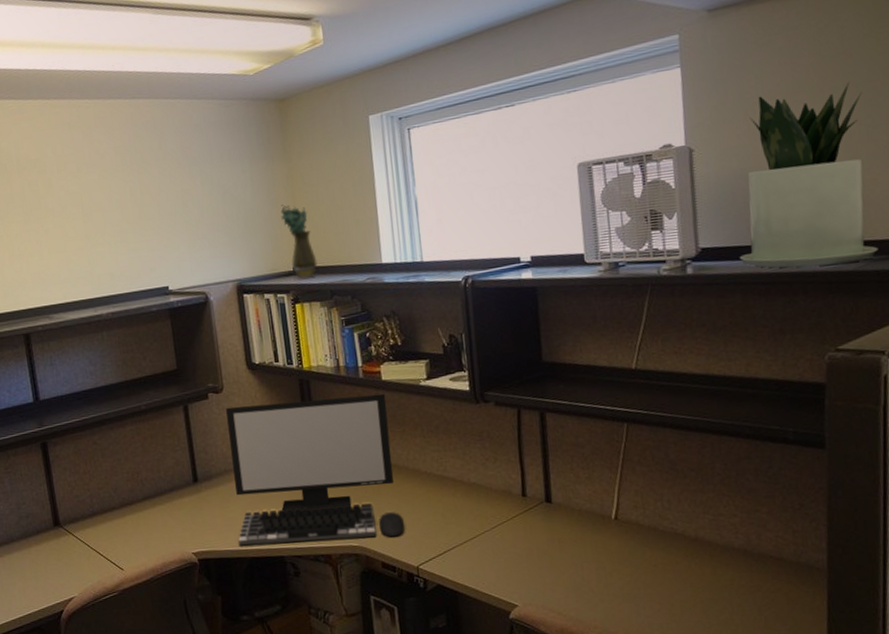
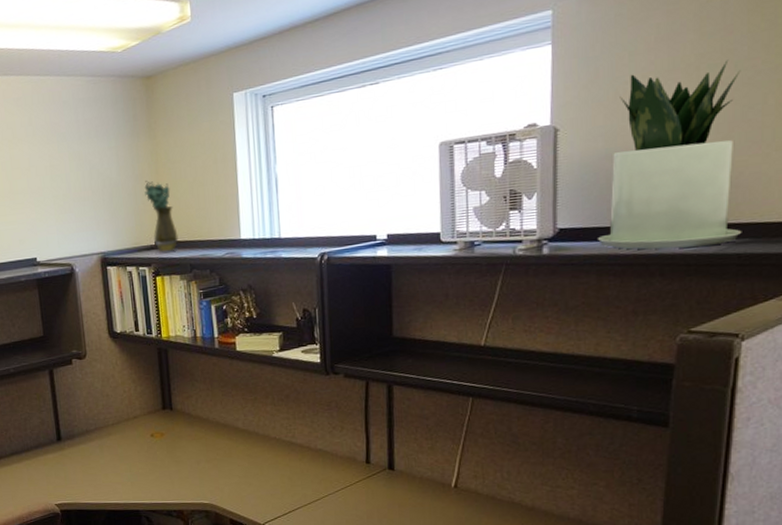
computer monitor: present [226,393,394,515] -> none [88,363,244,473]
computer keyboard: present [238,503,377,546] -> none [97,465,226,500]
computer mouse: present [379,511,405,537] -> none [229,473,253,497]

